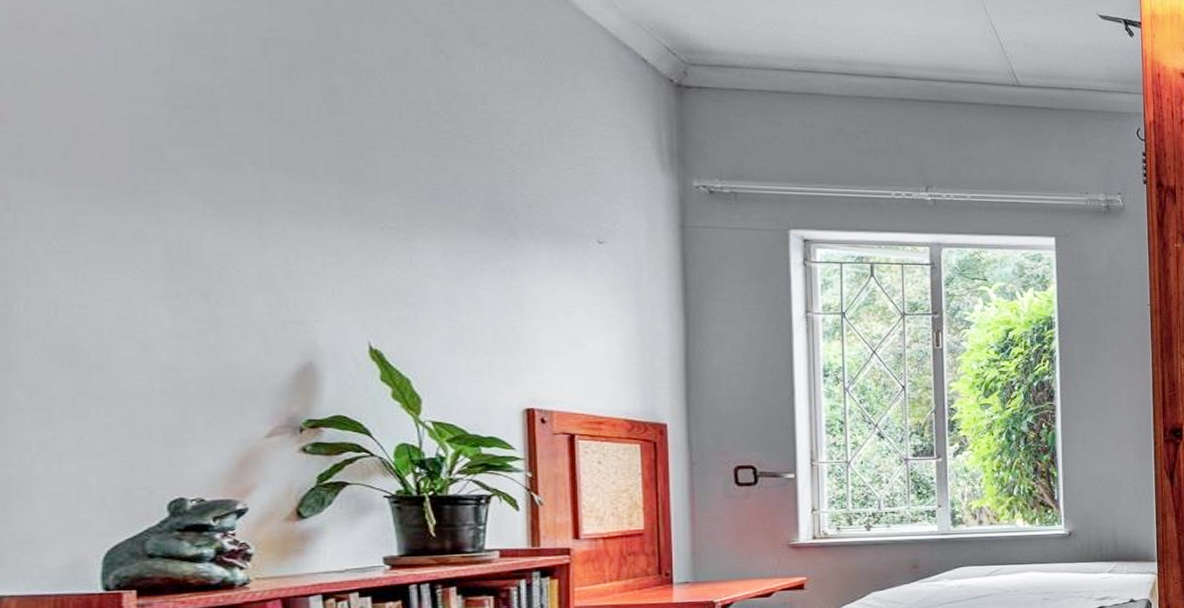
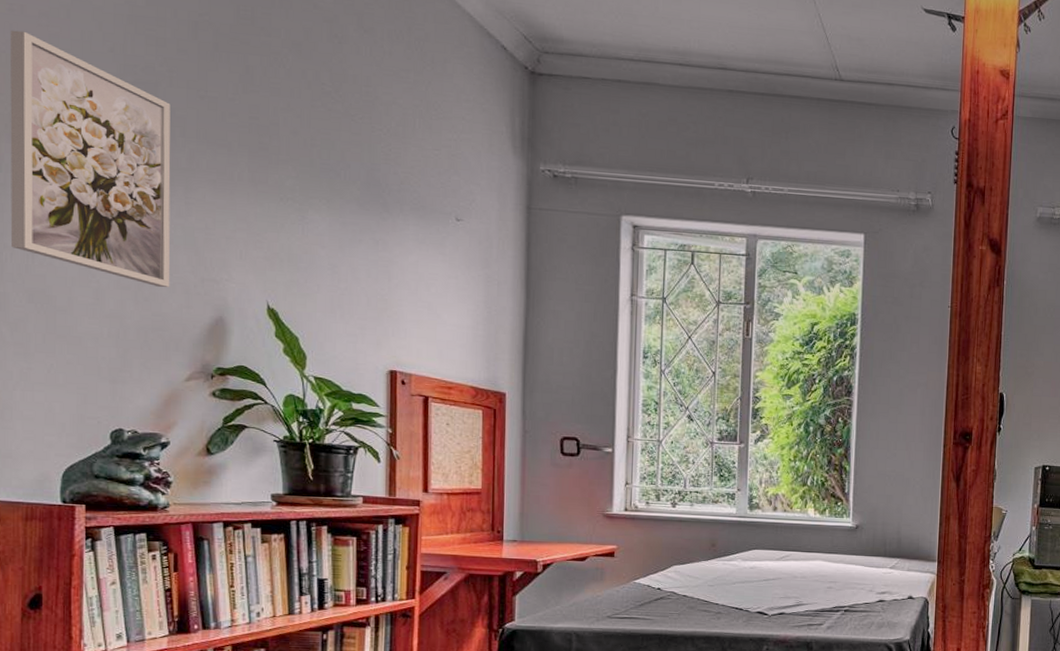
wall art: none [17,51,242,334] -> present [10,30,171,288]

